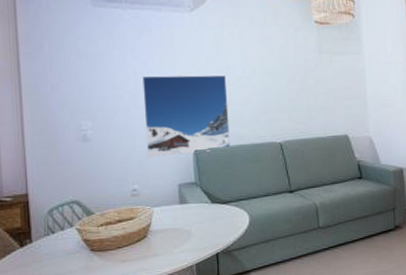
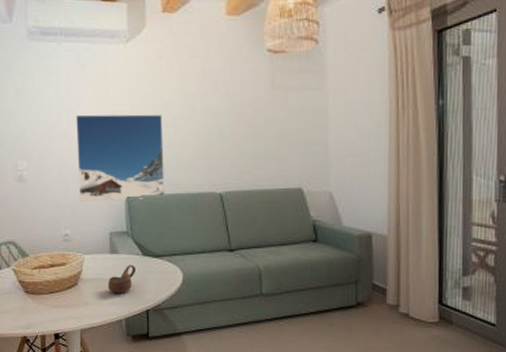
cup: none [178,212,205,241] -> present [108,264,135,293]

